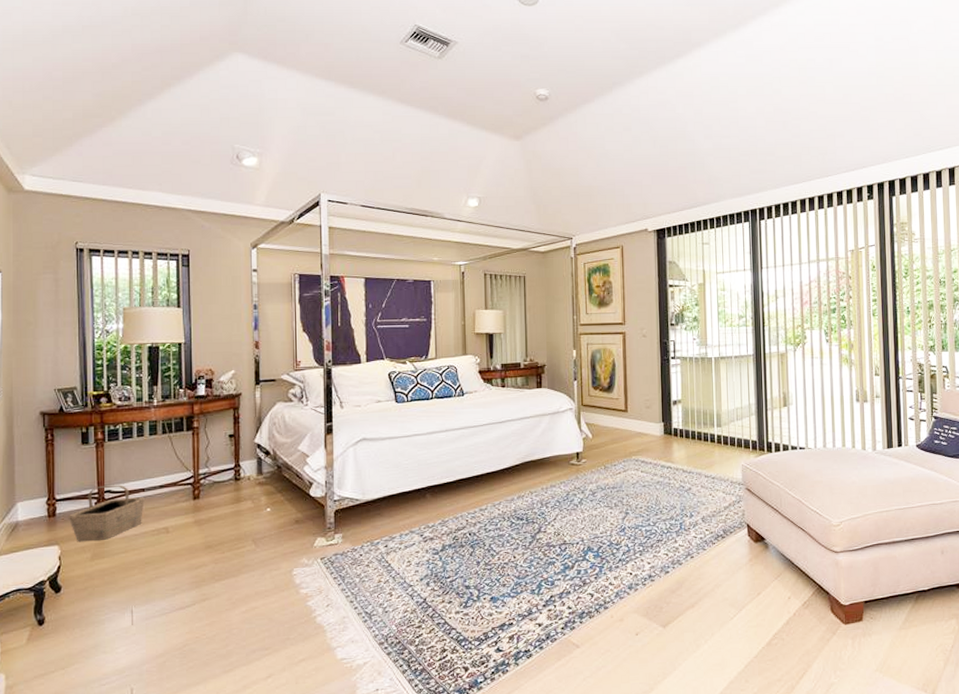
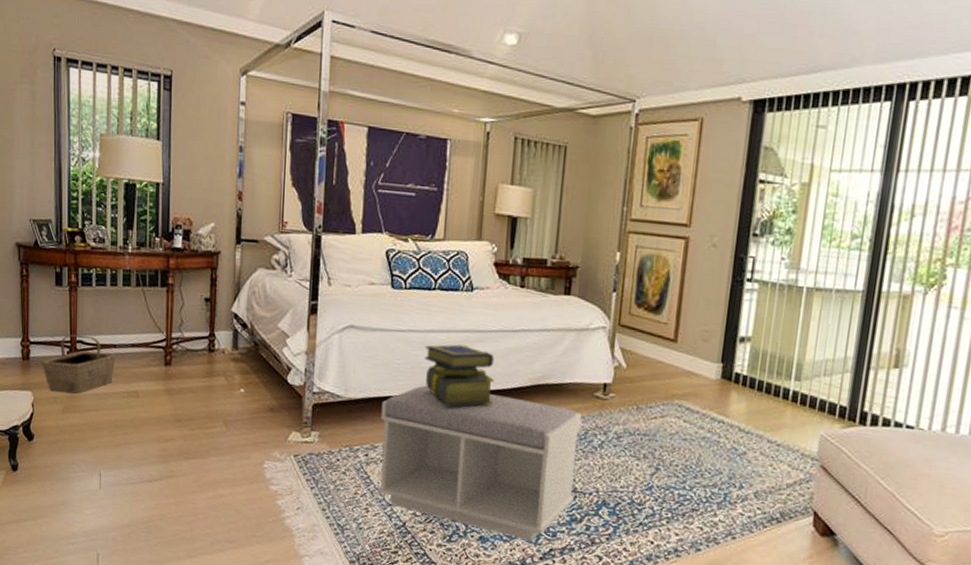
bench: none [396,476,565,593] -> present [377,385,582,542]
stack of books: none [428,440,490,492] -> present [423,344,495,407]

